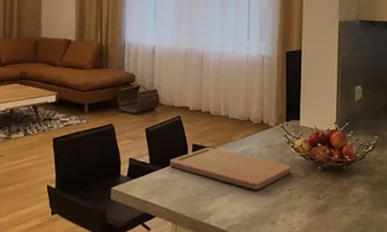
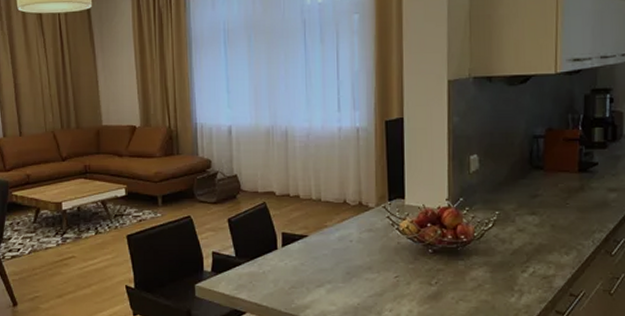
cutting board: present [169,146,292,190] -> none [257,234,398,279]

